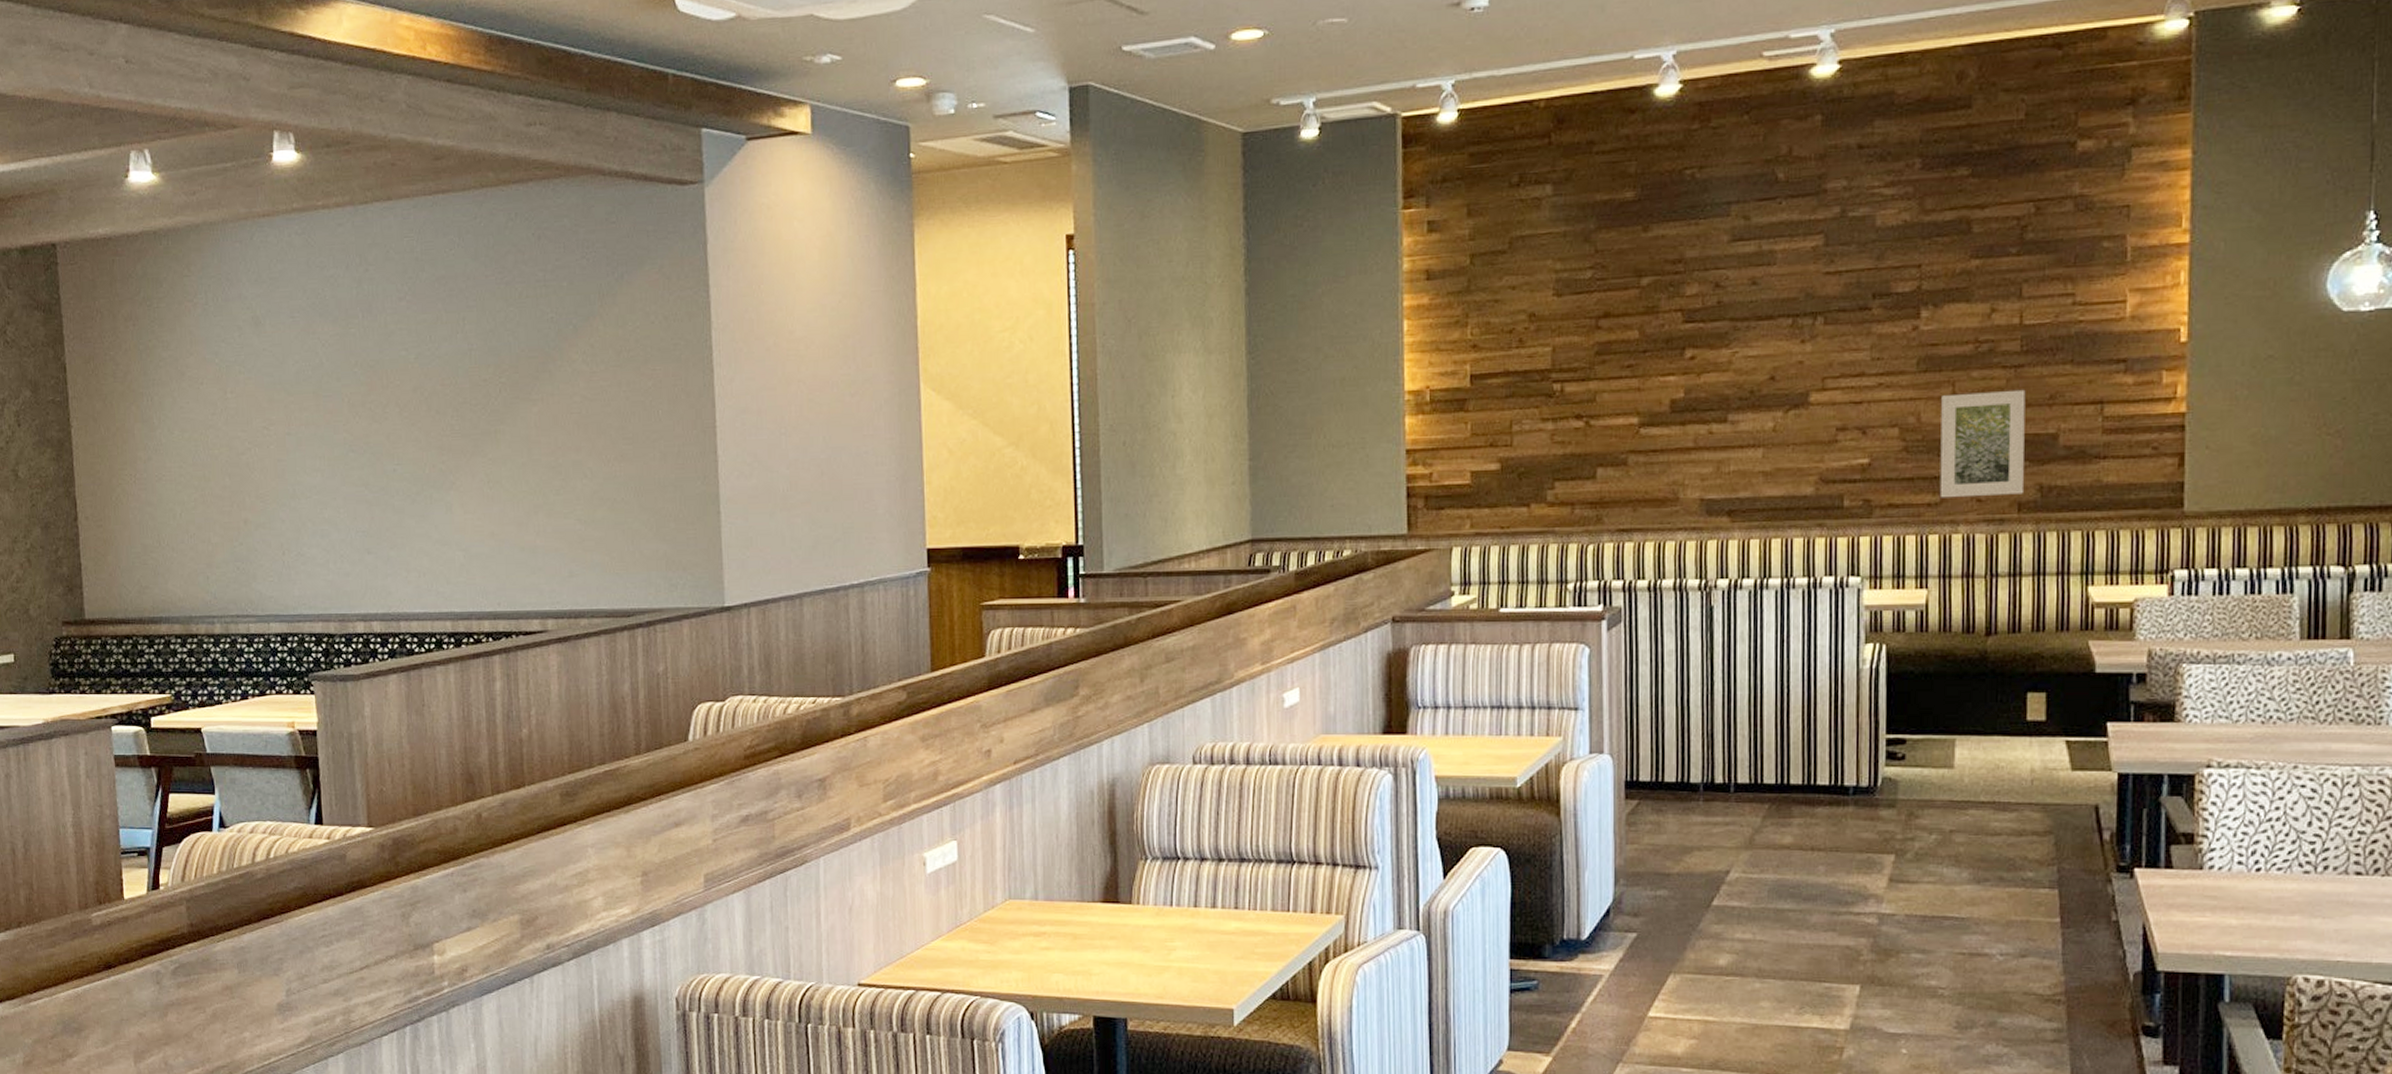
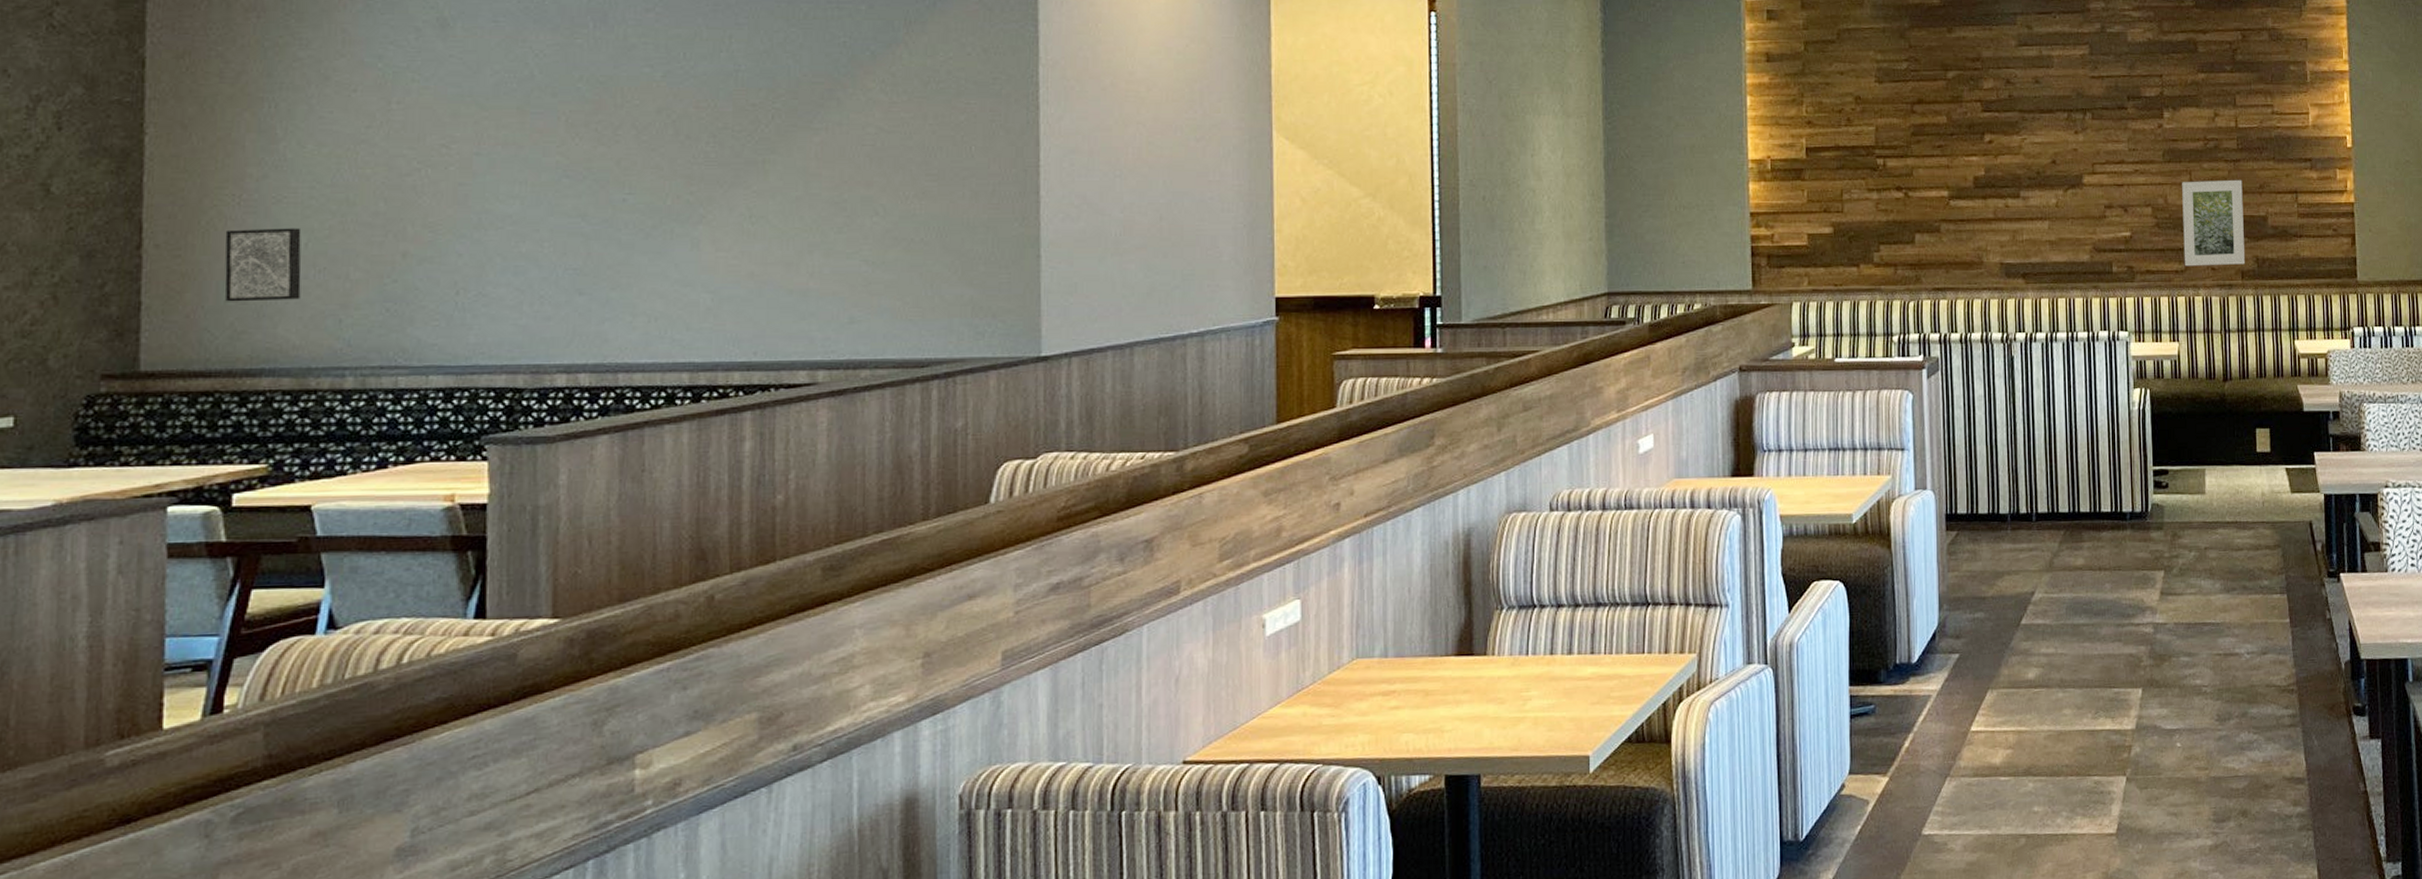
wall art: none [128,501,181,563] -> present [224,228,302,302]

